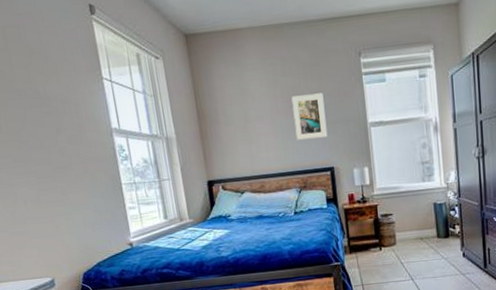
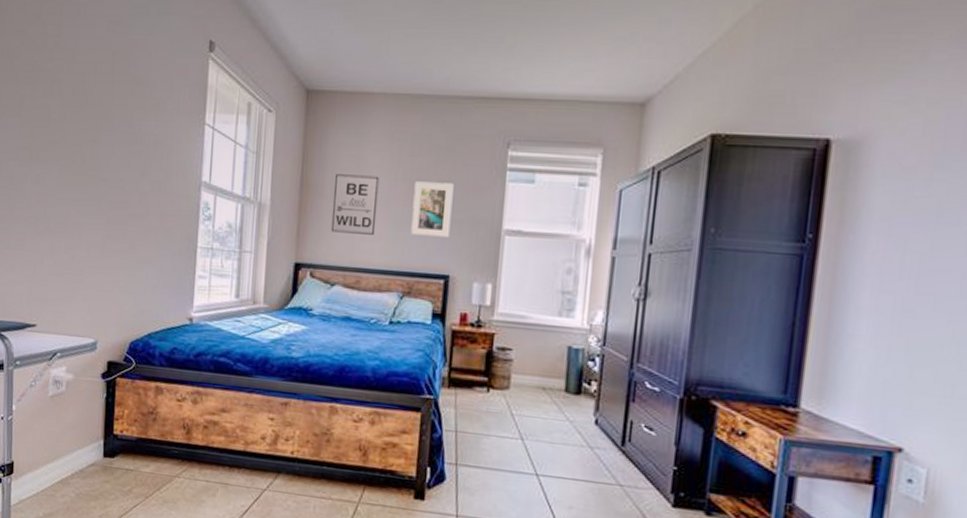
wall art: none [225,98,268,150] -> present [330,174,380,235]

